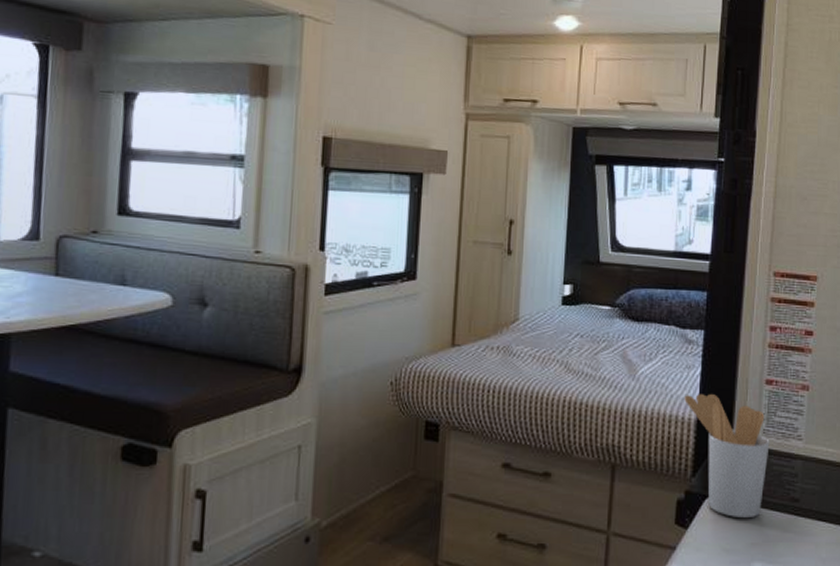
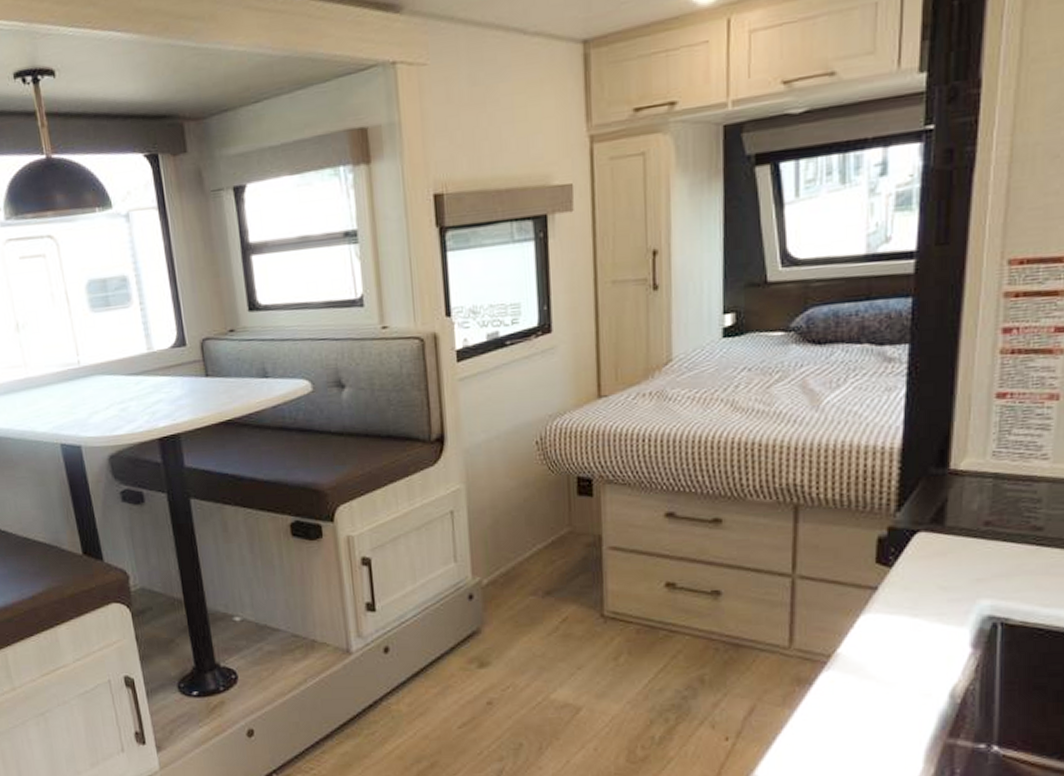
utensil holder: present [684,394,770,519] -> none [884,417,1002,553]

